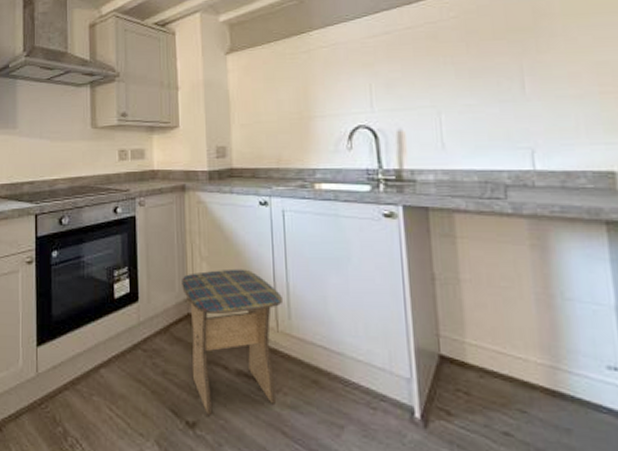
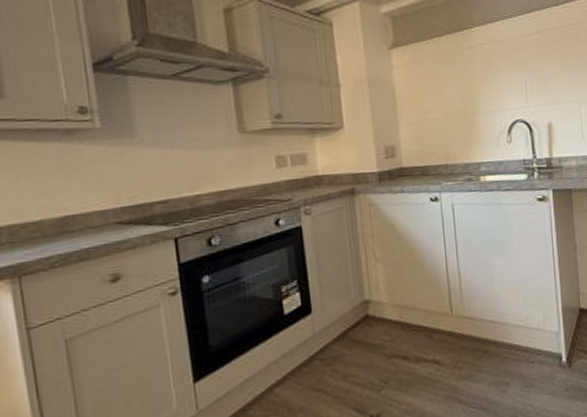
stool: present [182,269,282,417] -> none [357,263,455,406]

